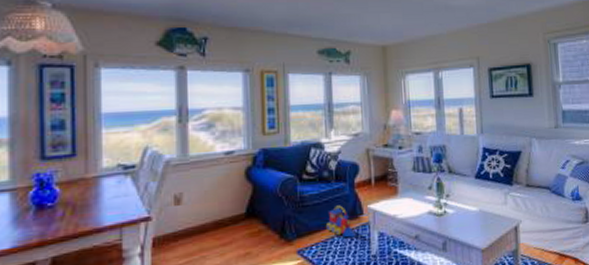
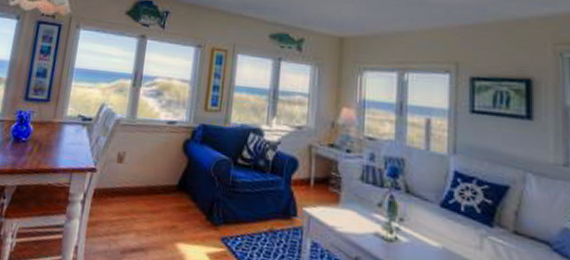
toy train: present [325,205,356,238] -> none [254,199,286,240]

